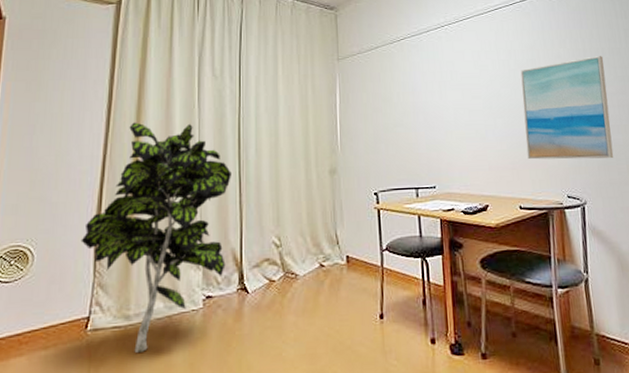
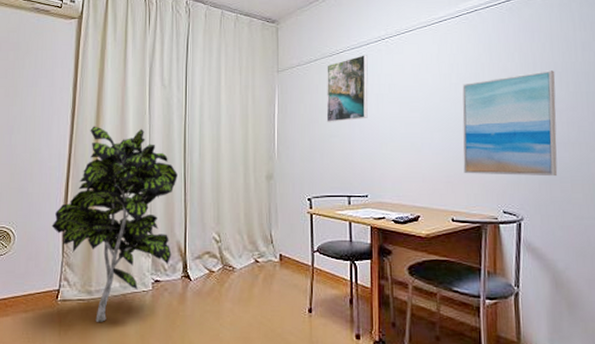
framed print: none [388,42,432,111] -> present [326,55,368,122]

